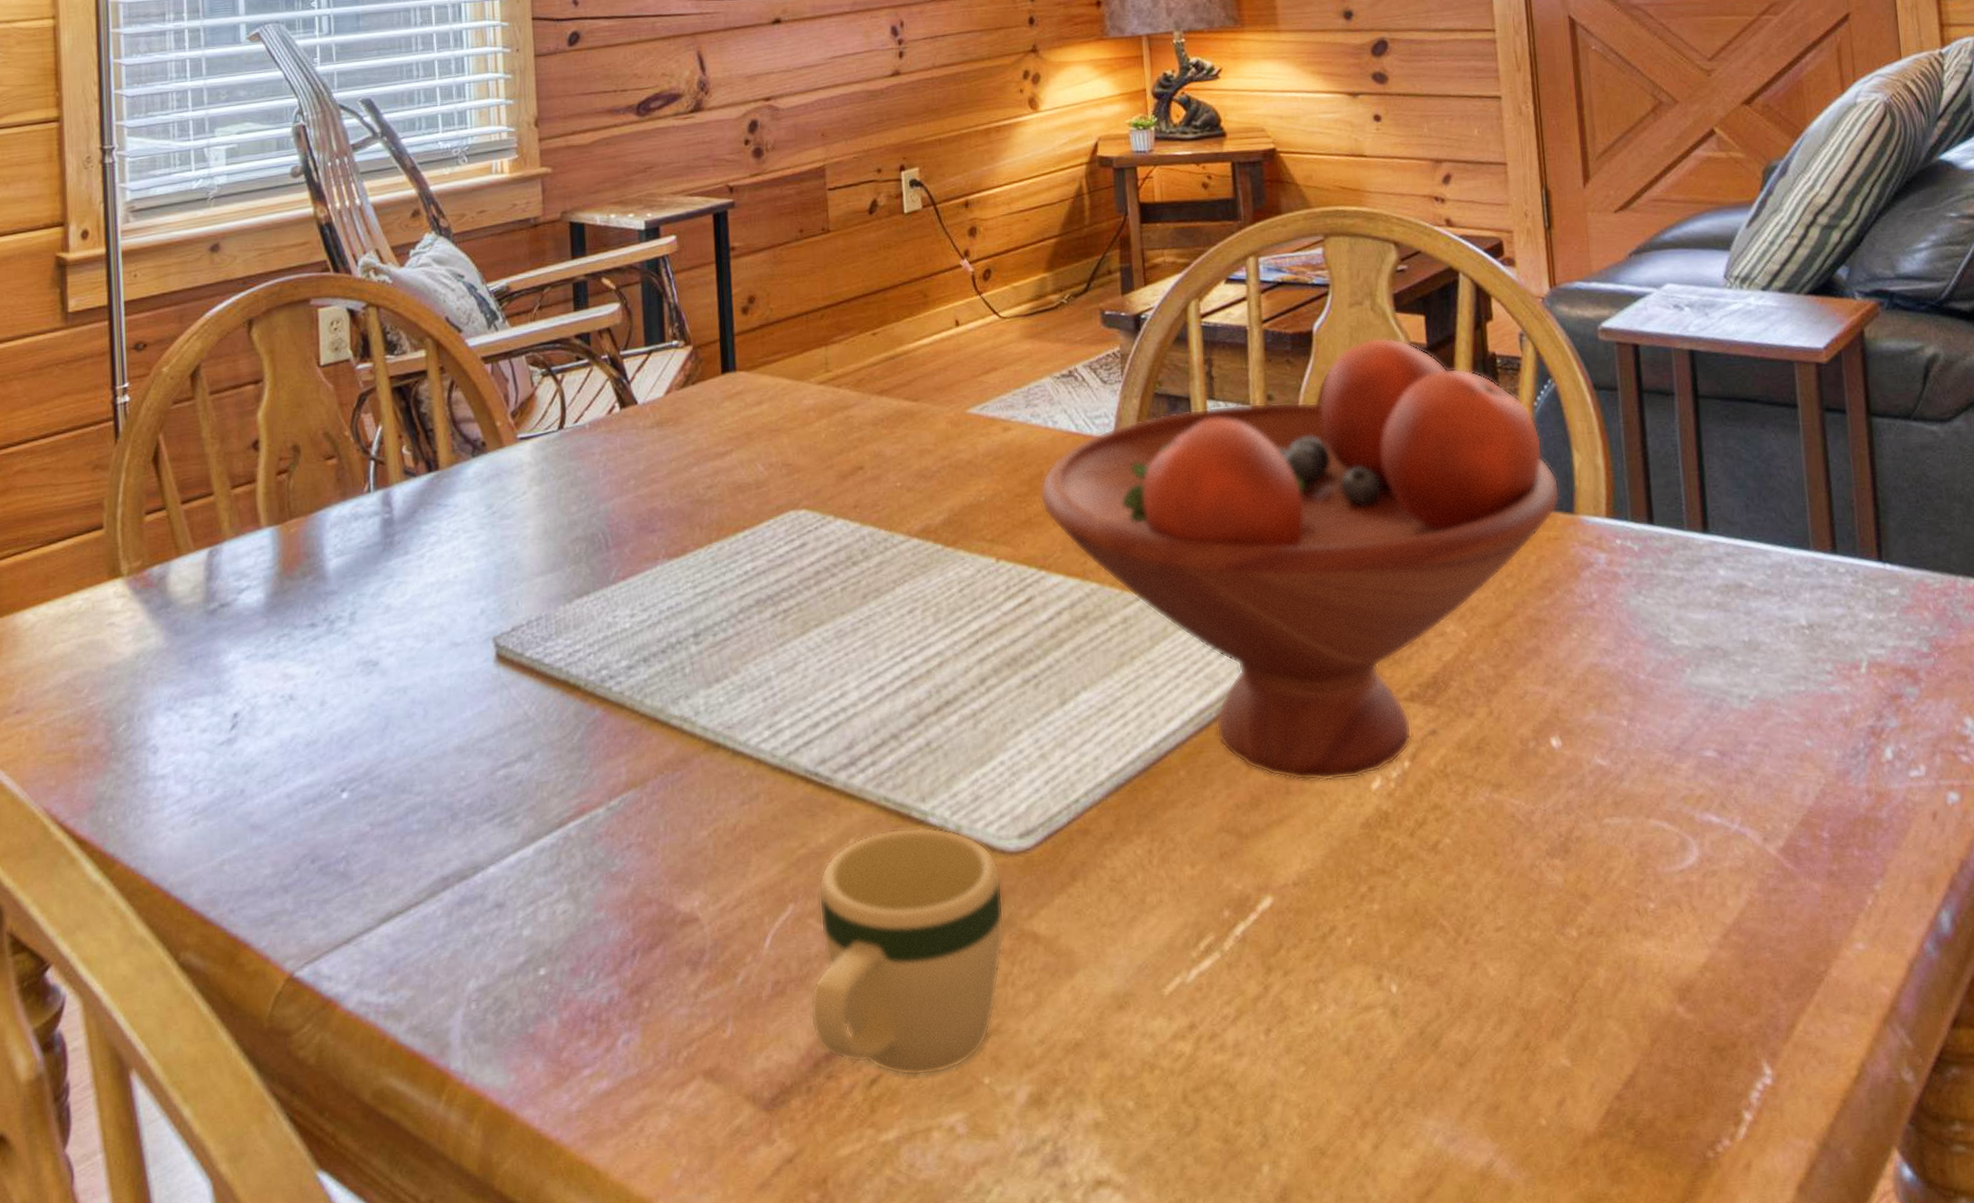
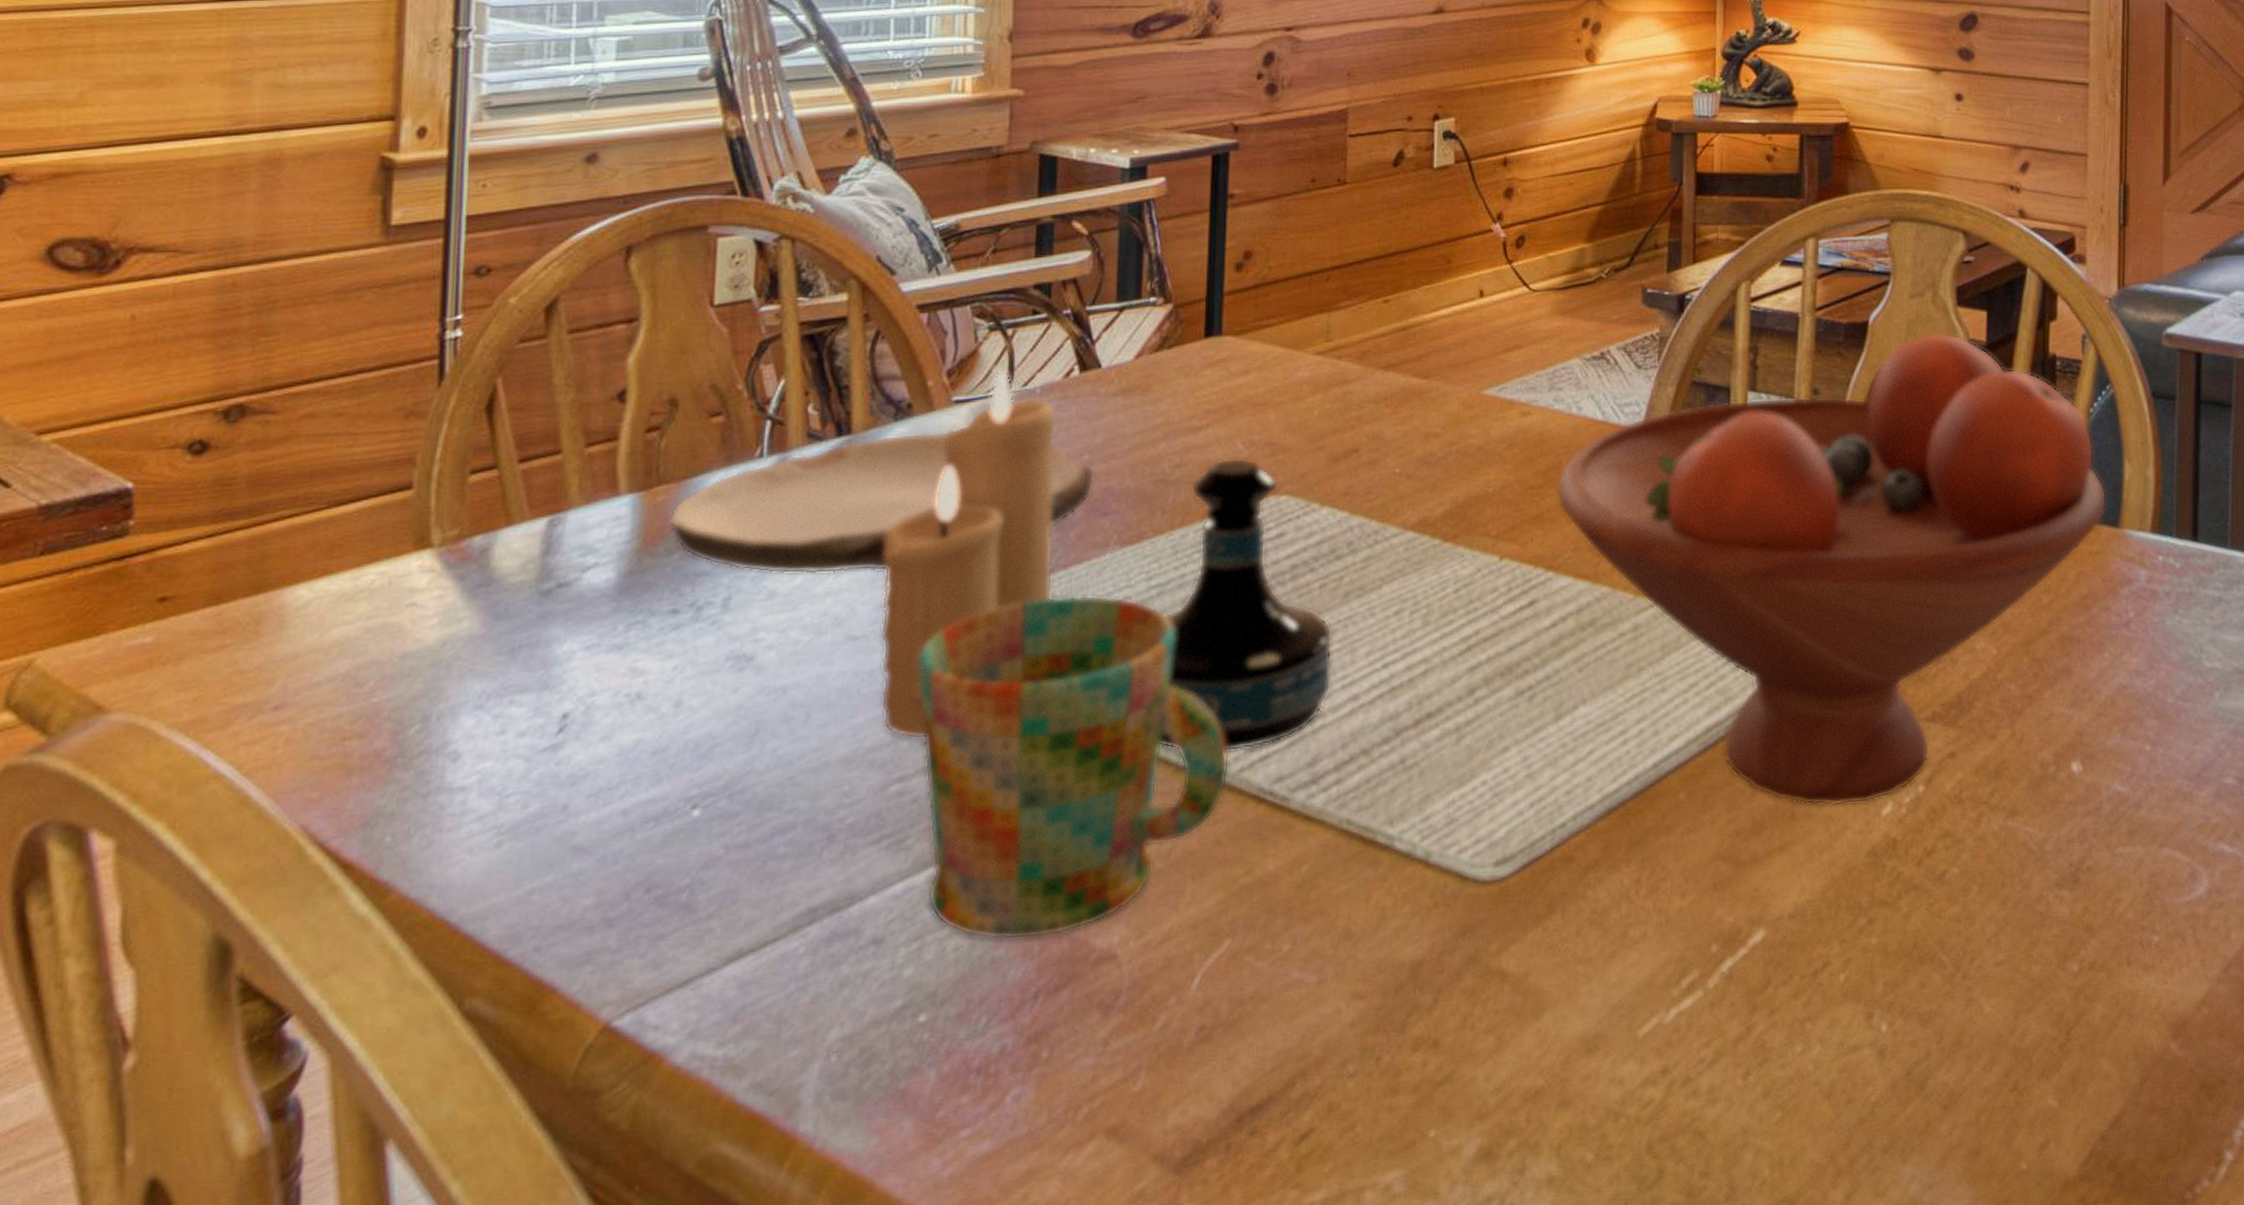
plate: none [300,464,642,592] -> present [667,430,1095,575]
candle: none [474,410,616,731] -> present [880,370,1057,740]
mug: none [510,602,779,905] -> present [918,594,1230,940]
tequila bottle: none [711,478,860,738] -> present [1160,458,1333,752]
mug: present [810,827,1005,1076] -> none [1237,853,1471,1130]

